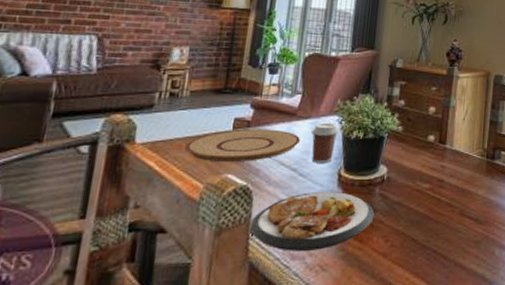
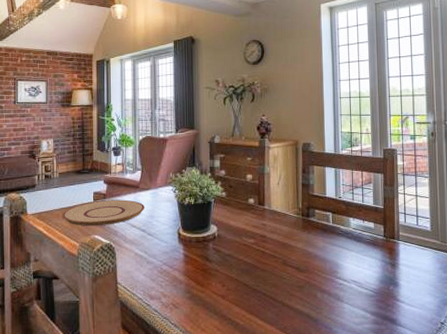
plate: present [249,192,375,251] -> none [116,247,211,293]
coffee cup: present [310,122,340,163] -> none [152,192,175,225]

